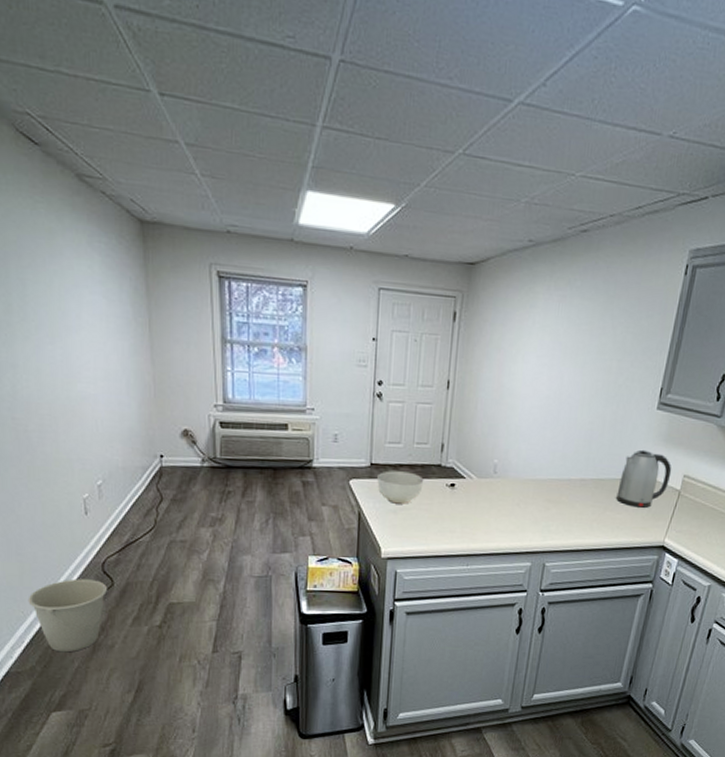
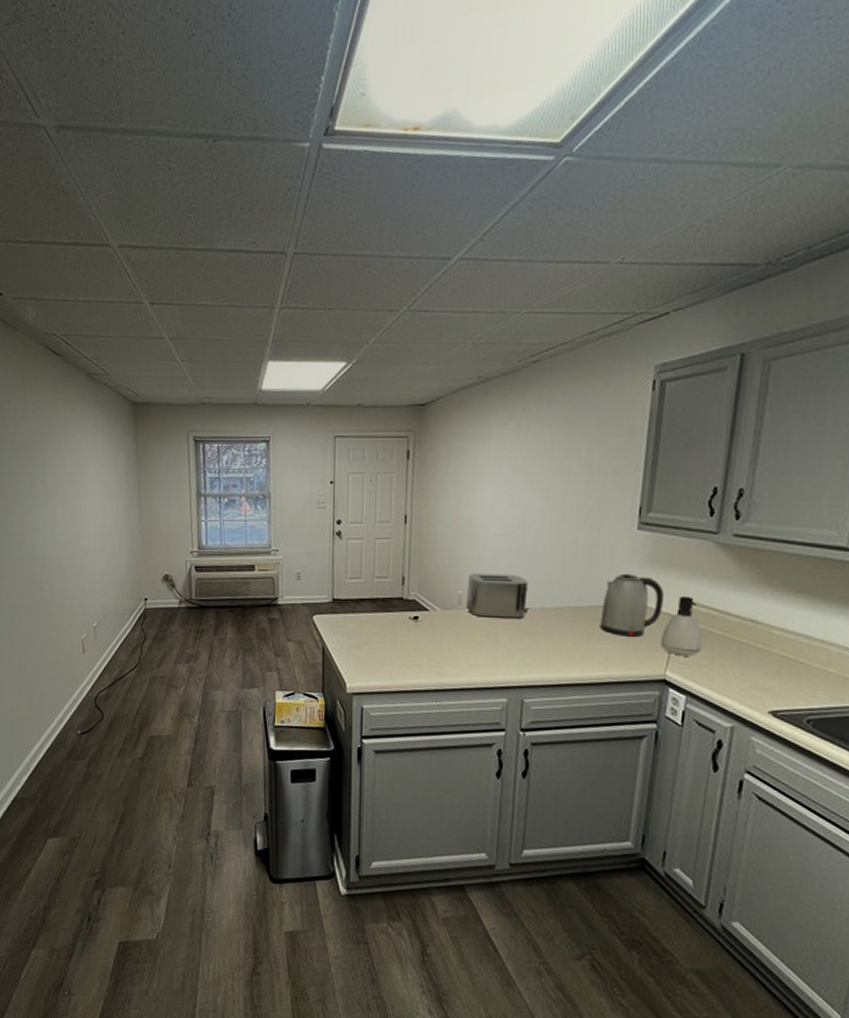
bucket: present [28,579,108,653] -> none [34,712,99,781]
bowl: present [377,470,424,504] -> none [340,605,386,638]
toaster: none [500,443,559,490] -> present [465,573,528,620]
soap dispenser: none [663,473,697,526] -> present [660,597,702,656]

